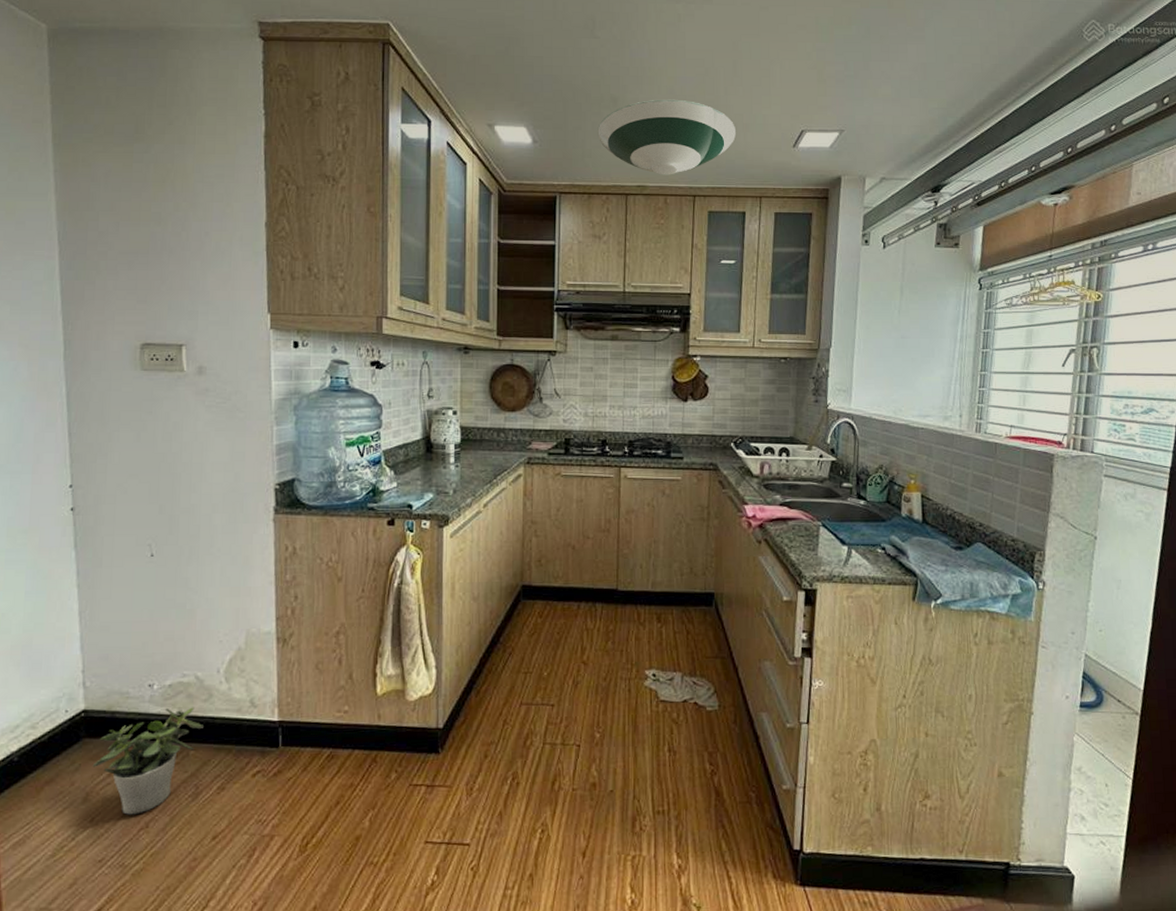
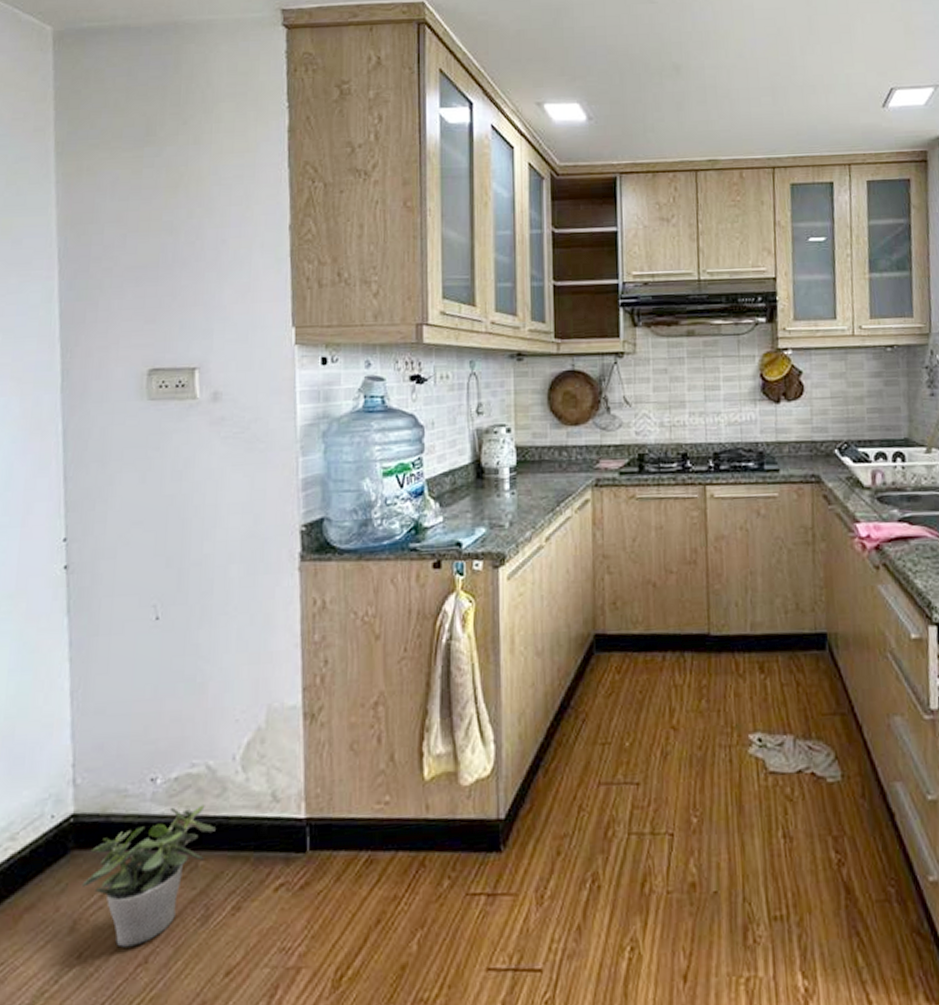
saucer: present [597,99,736,175] -> none [659,63,816,147]

